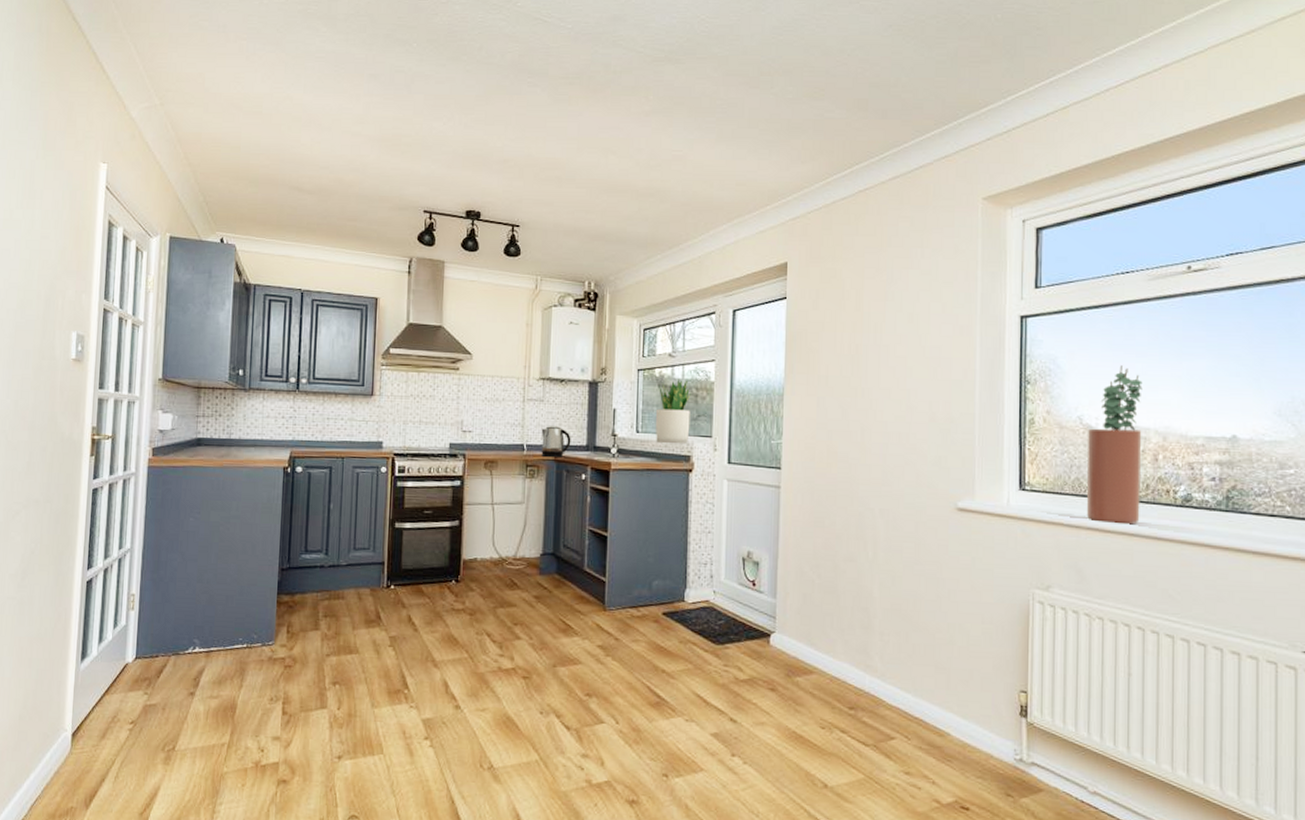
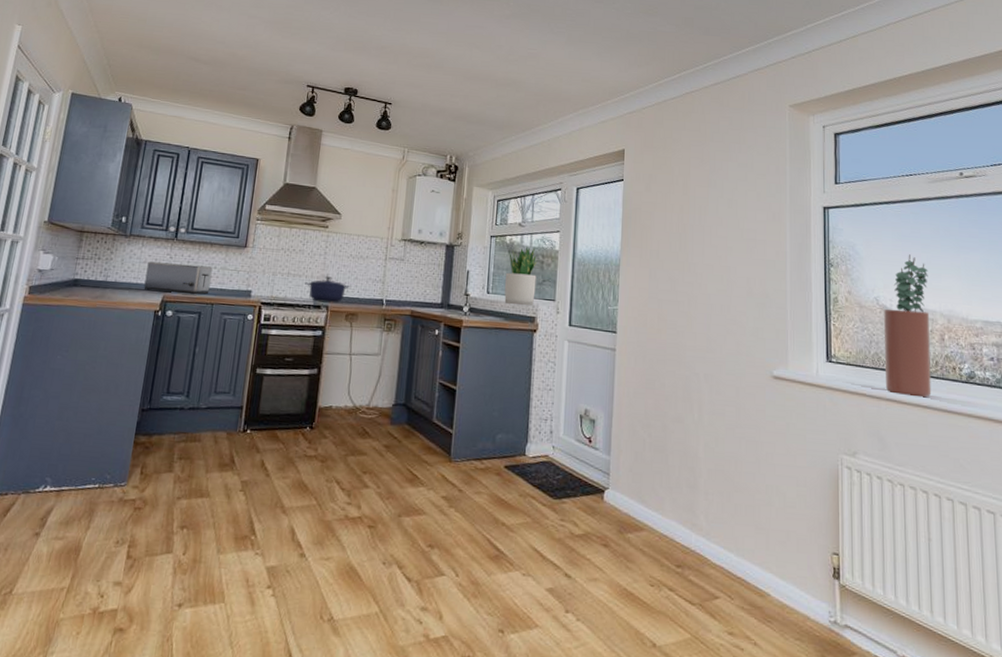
toaster: none [270,416,340,449] -> present [143,261,213,295]
cooking pot: none [438,423,487,451] -> present [305,276,350,303]
kettle: present [541,426,571,458] -> none [399,283,428,314]

